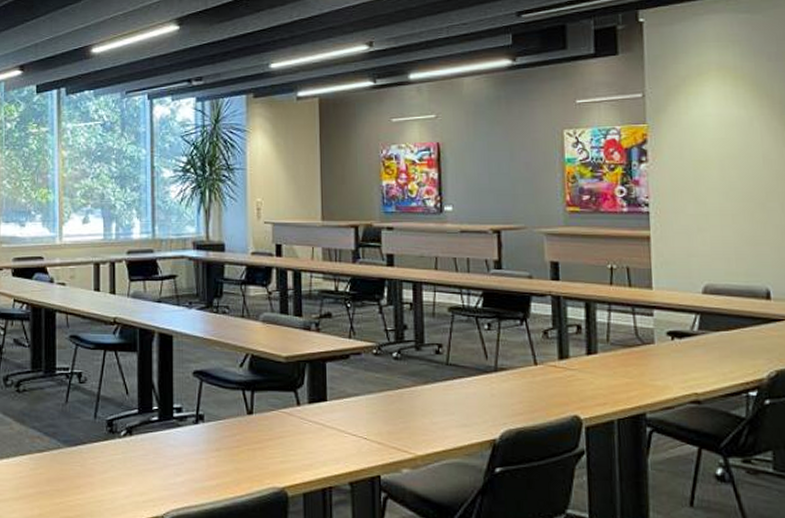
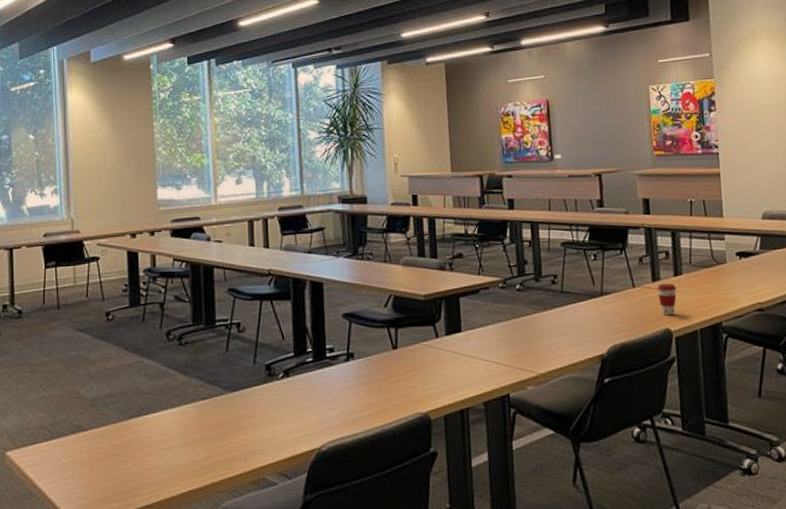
coffee cup: none [565,363,590,401] -> present [657,283,677,316]

